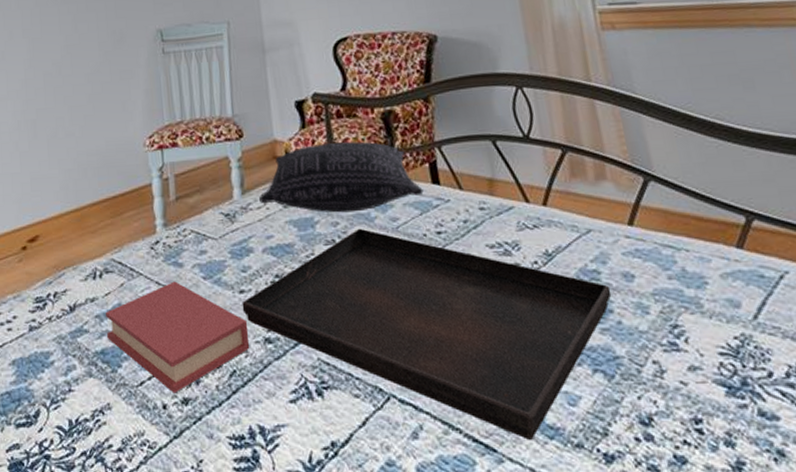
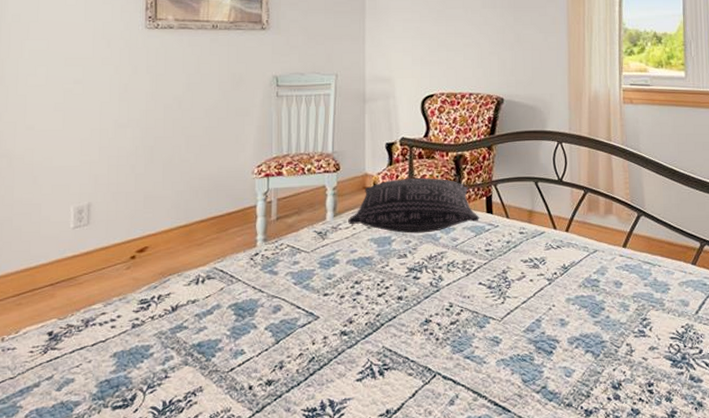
book: present [106,281,249,393] -> none [205,286,328,377]
serving tray: present [242,229,612,440] -> none [325,246,605,402]

